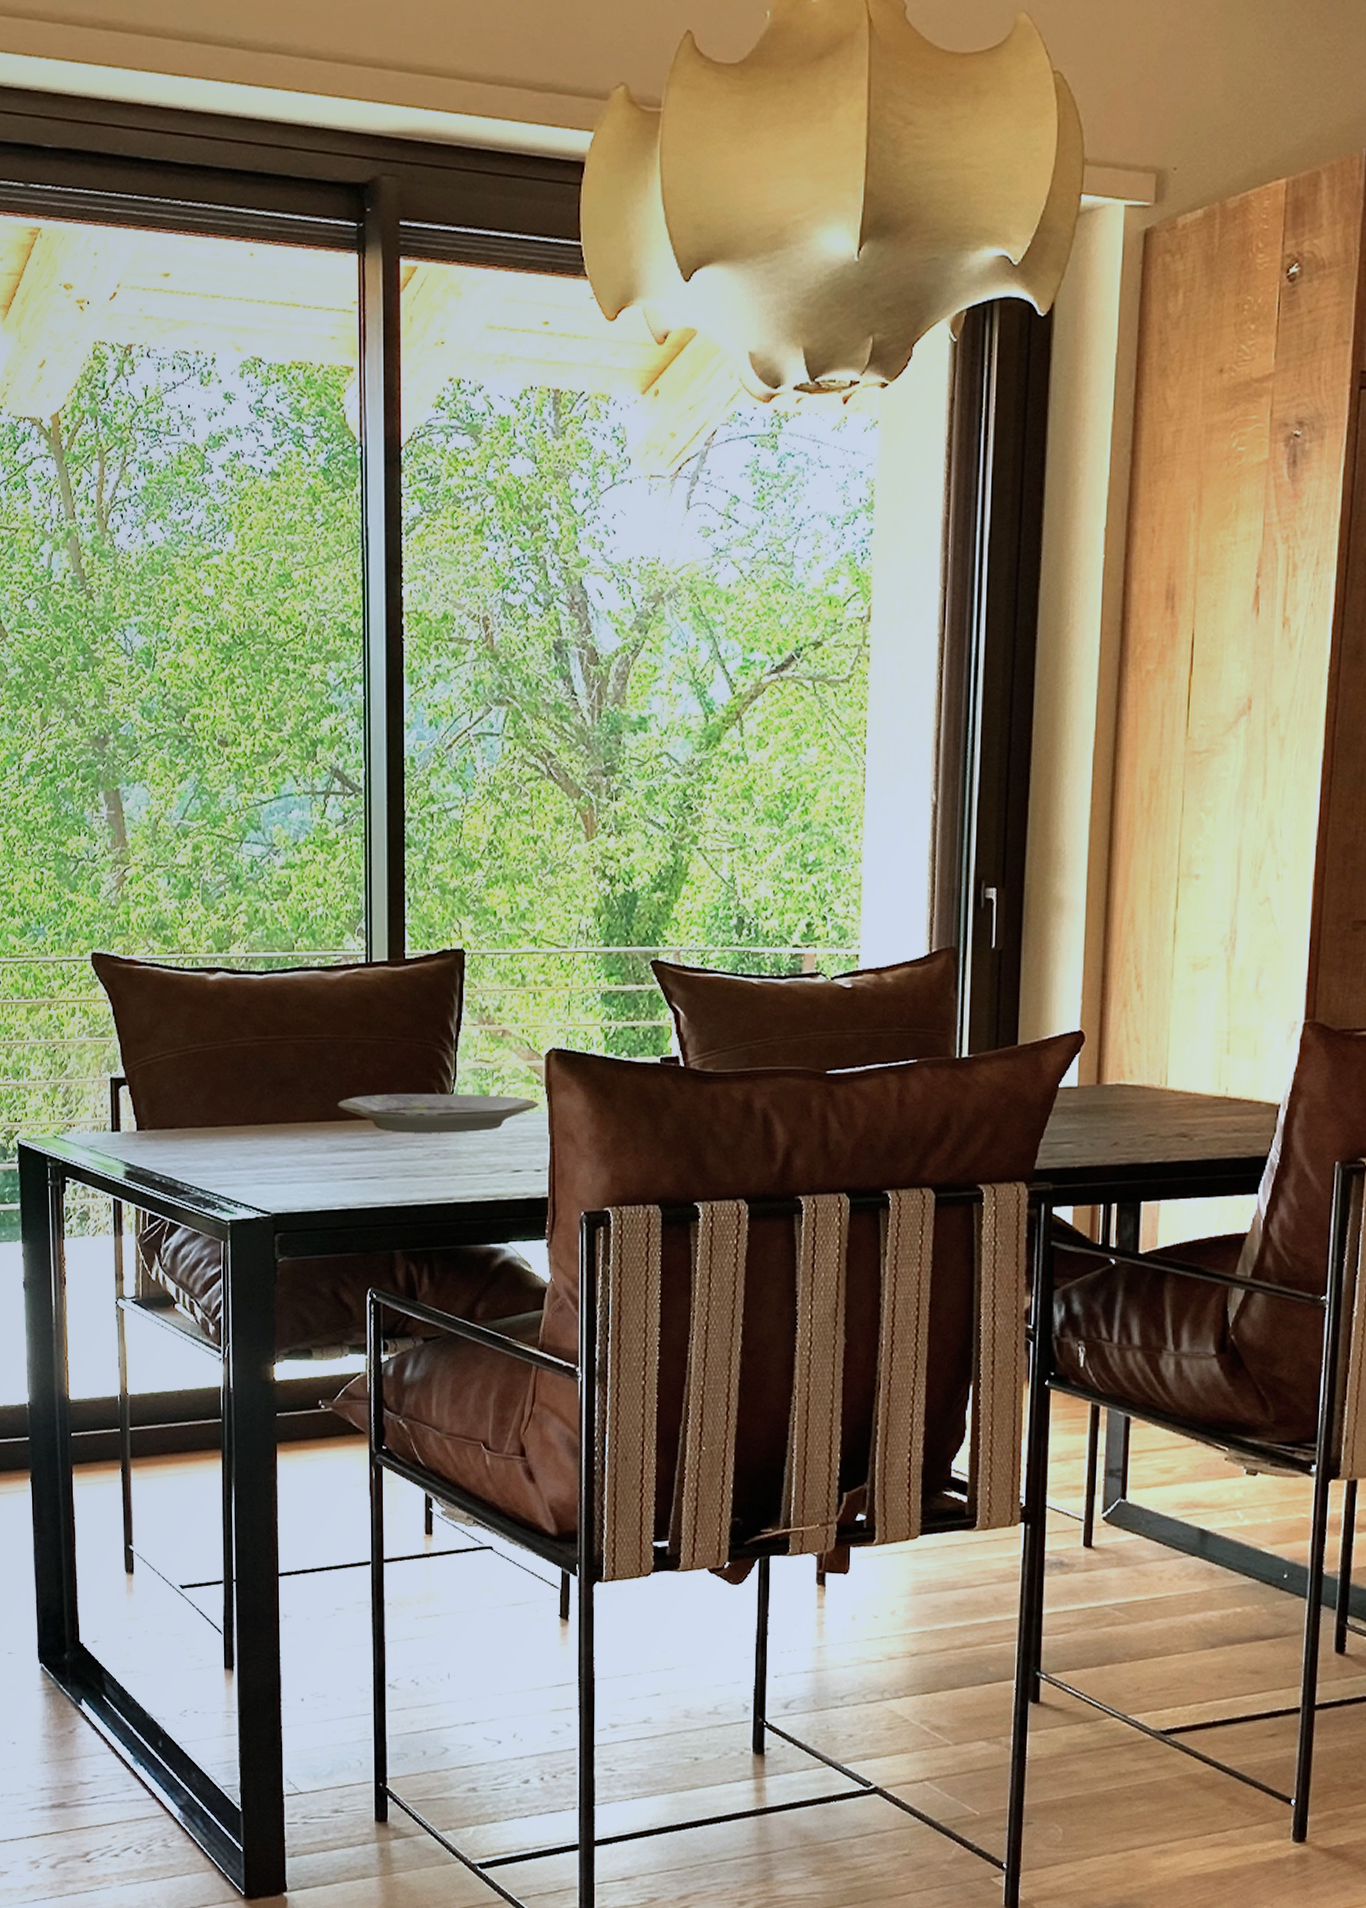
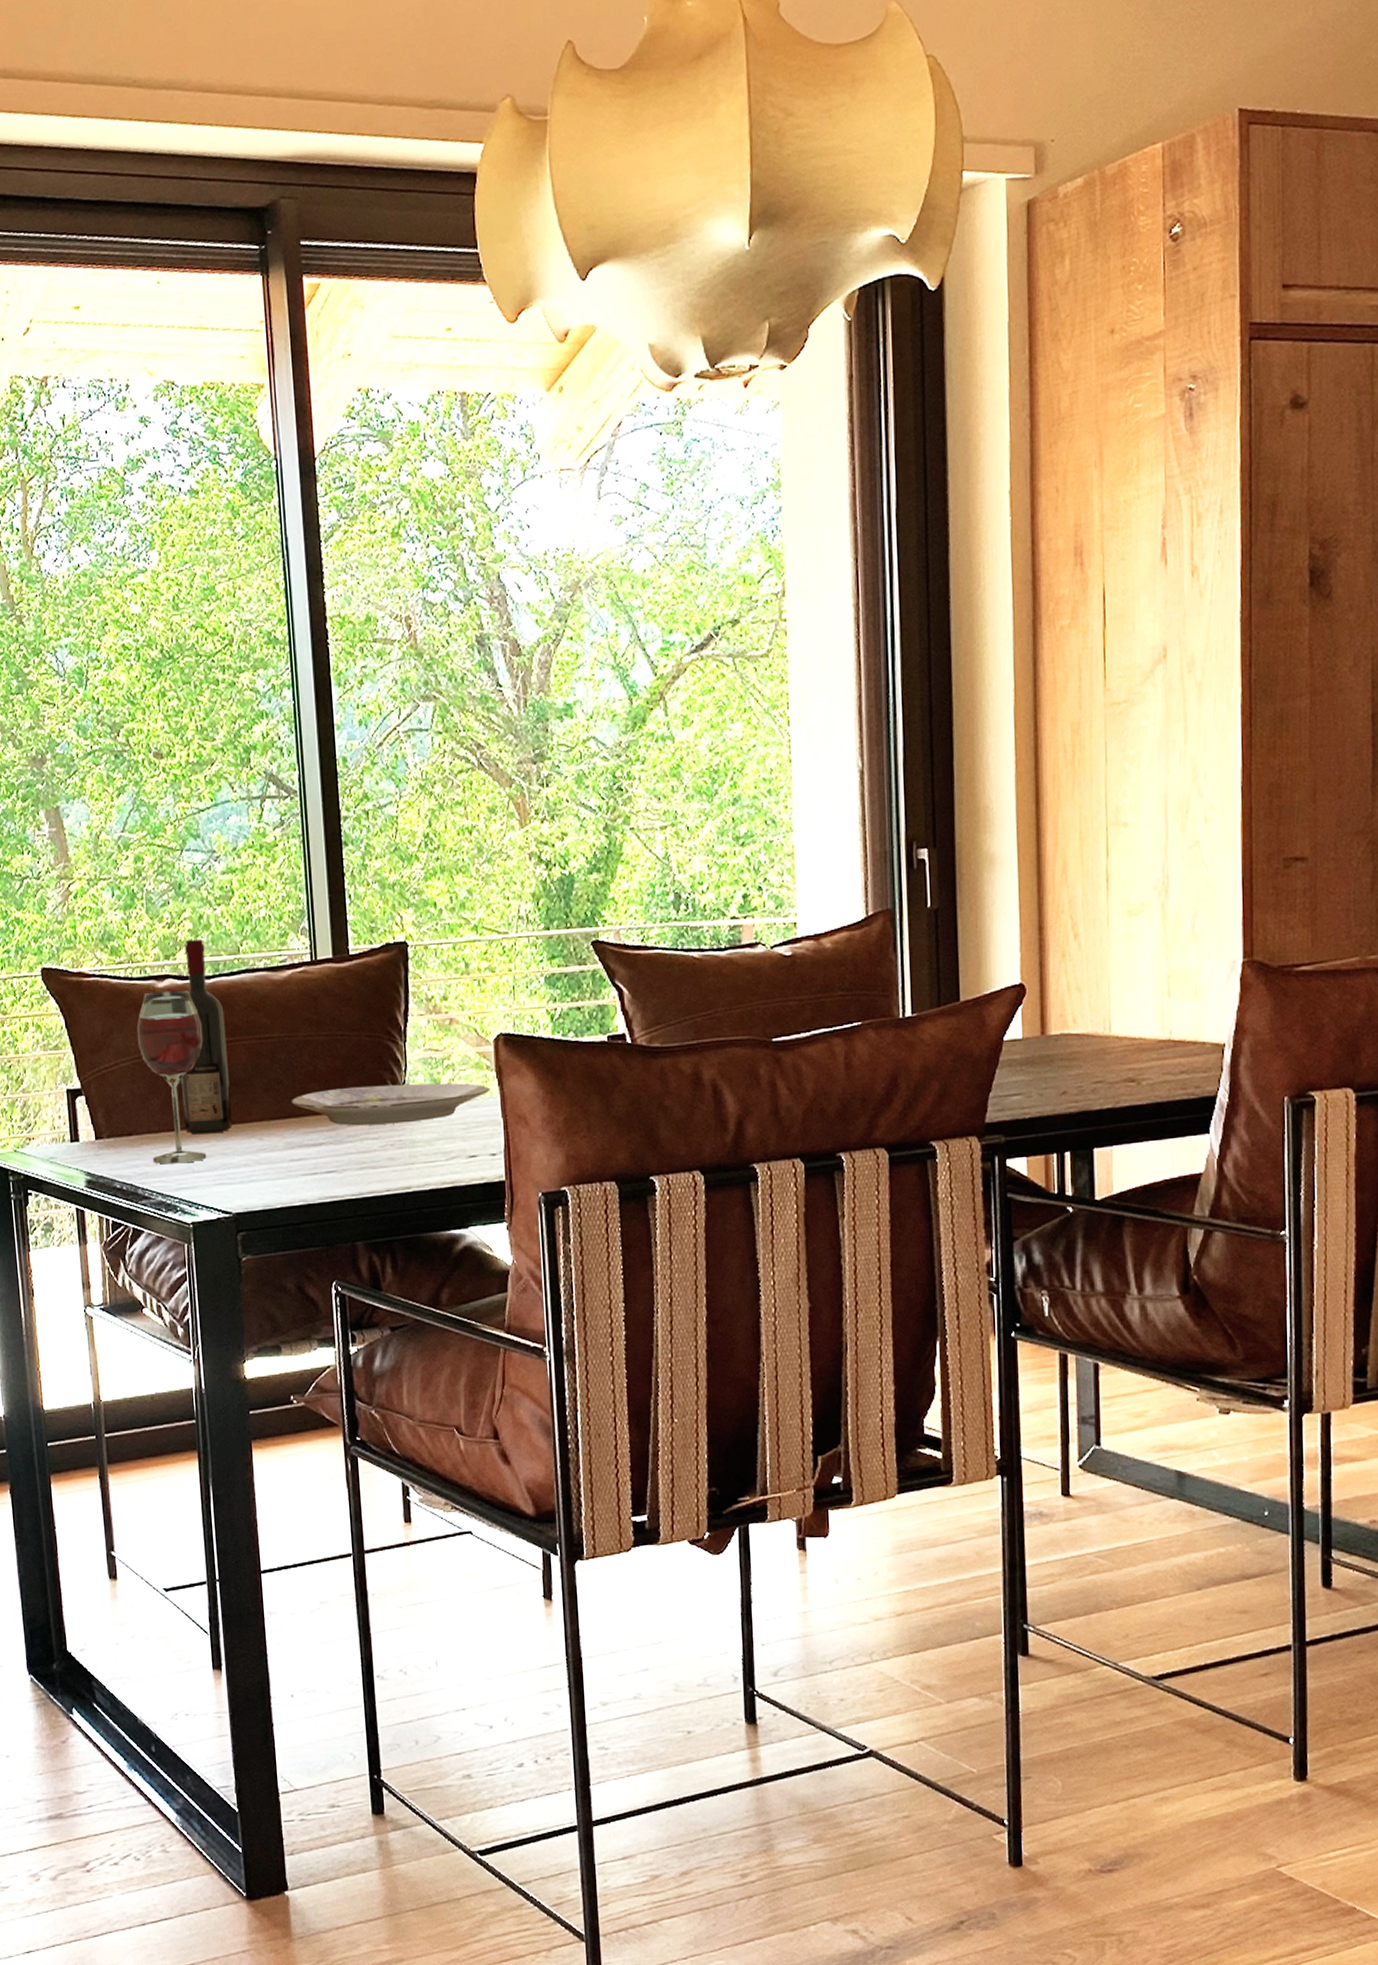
wineglass: none [185,984,252,1160] -> present [136,990,207,1165]
wine bottle: none [227,934,276,1132] -> present [181,940,233,1135]

